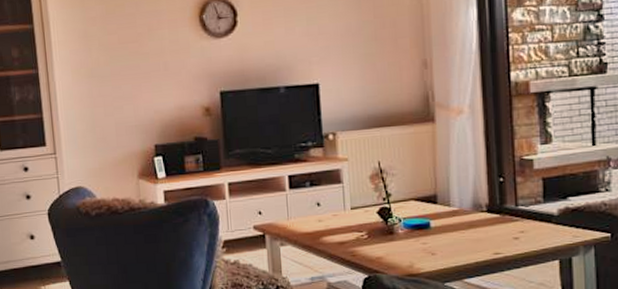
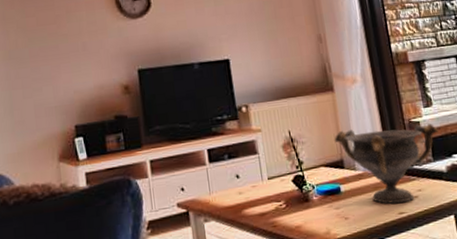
decorative bowl: none [429,162,556,244] -> present [334,124,440,205]

